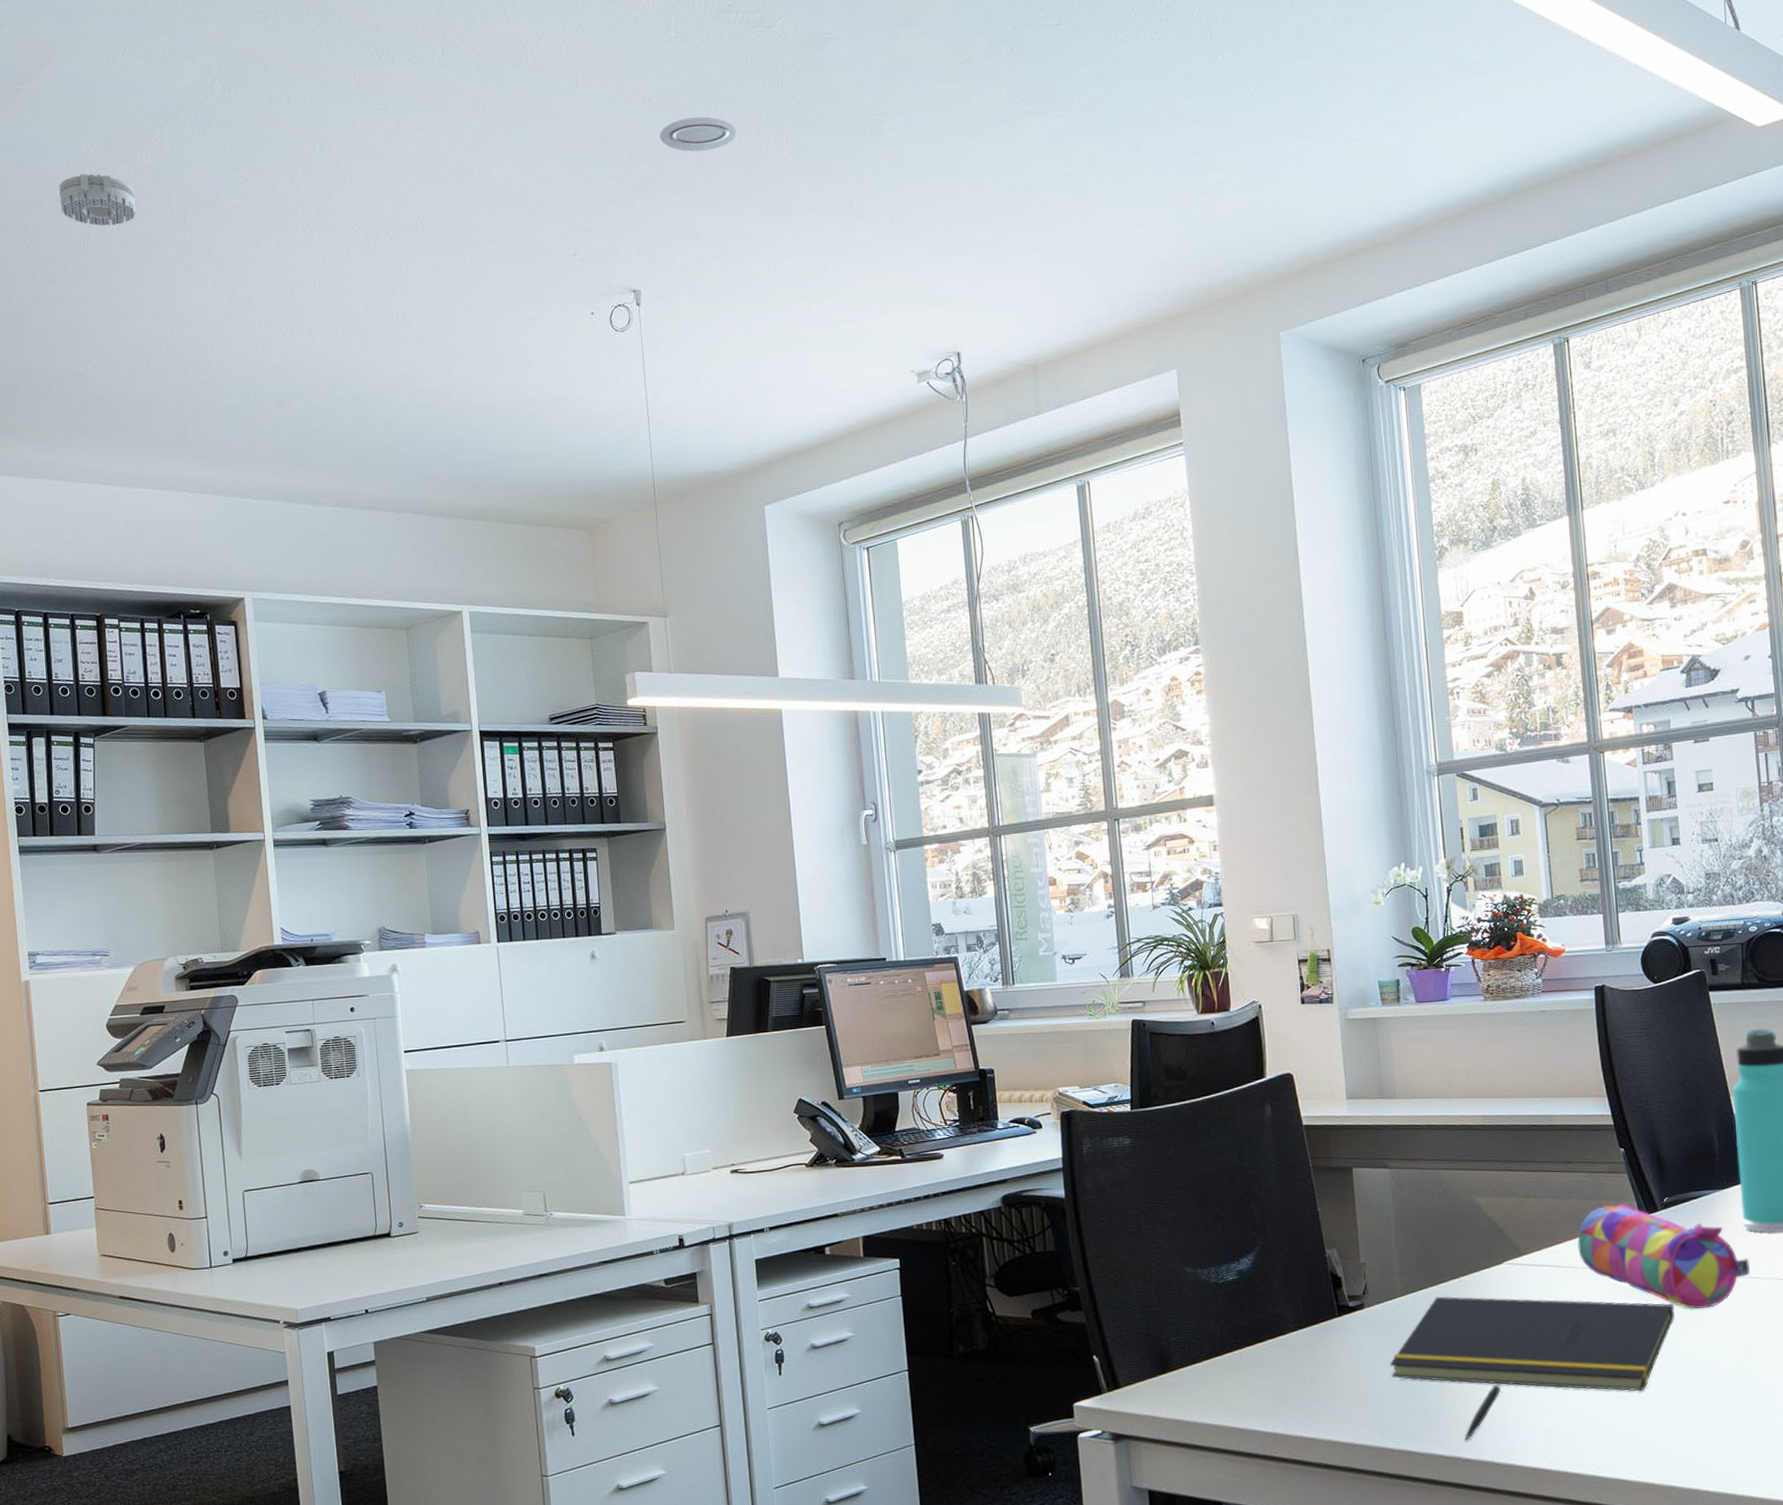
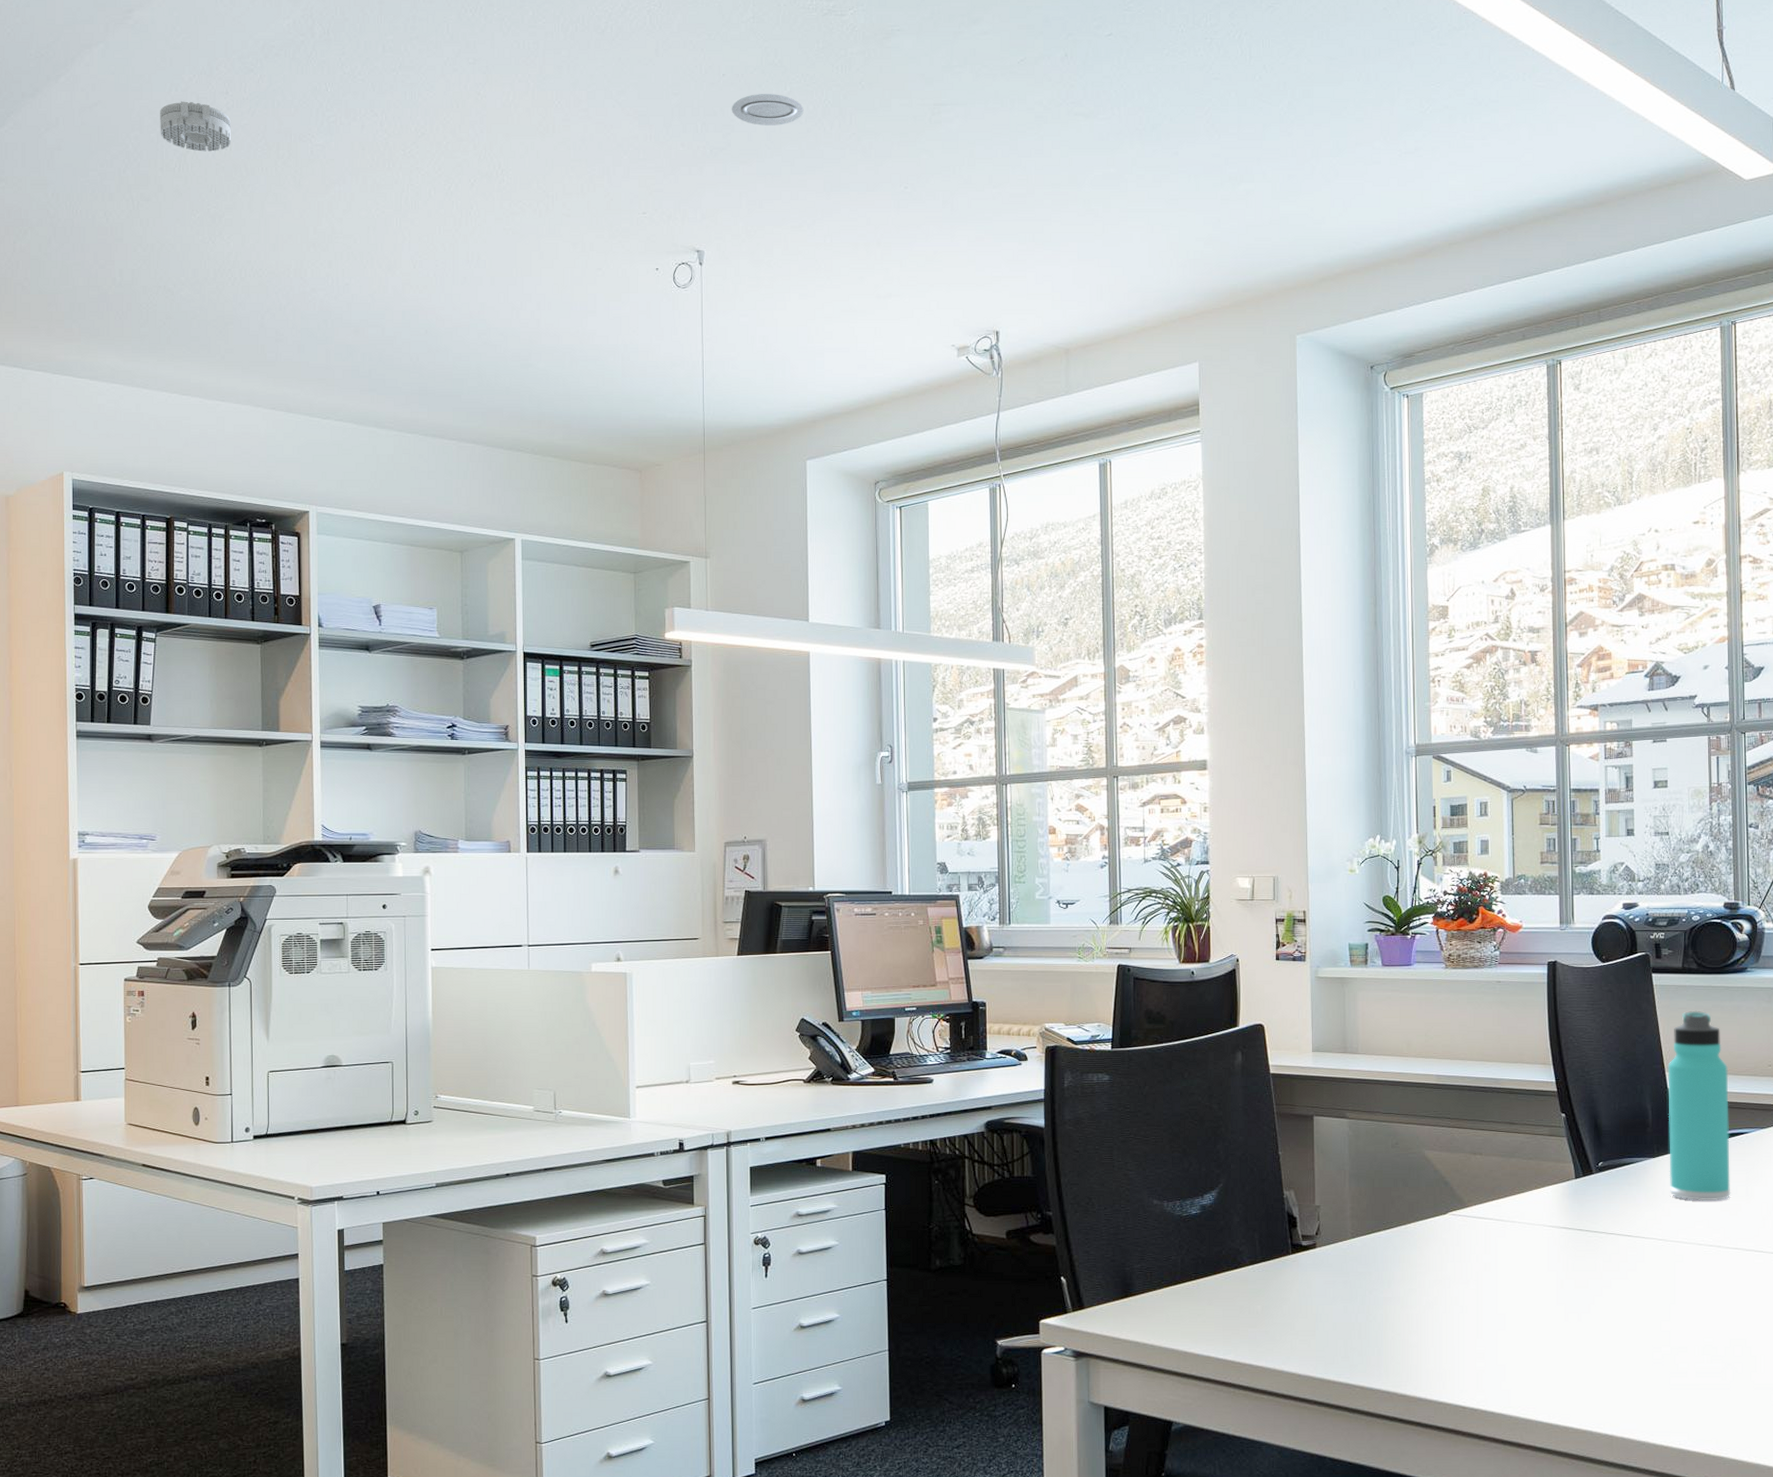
notepad: present [1390,1296,1675,1392] -> none [1337,1241,1603,1341]
pen: present [1465,1384,1500,1441] -> none [1401,1326,1437,1377]
pencil case: present [1577,1204,1751,1309] -> none [1517,1166,1674,1267]

